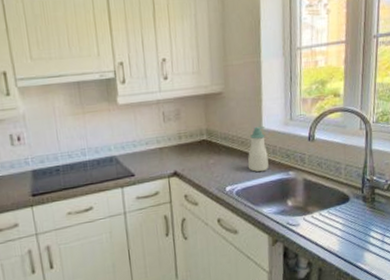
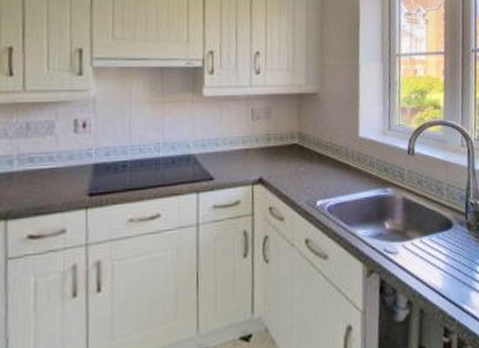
soap bottle: present [247,126,269,172] -> none [342,133,365,186]

